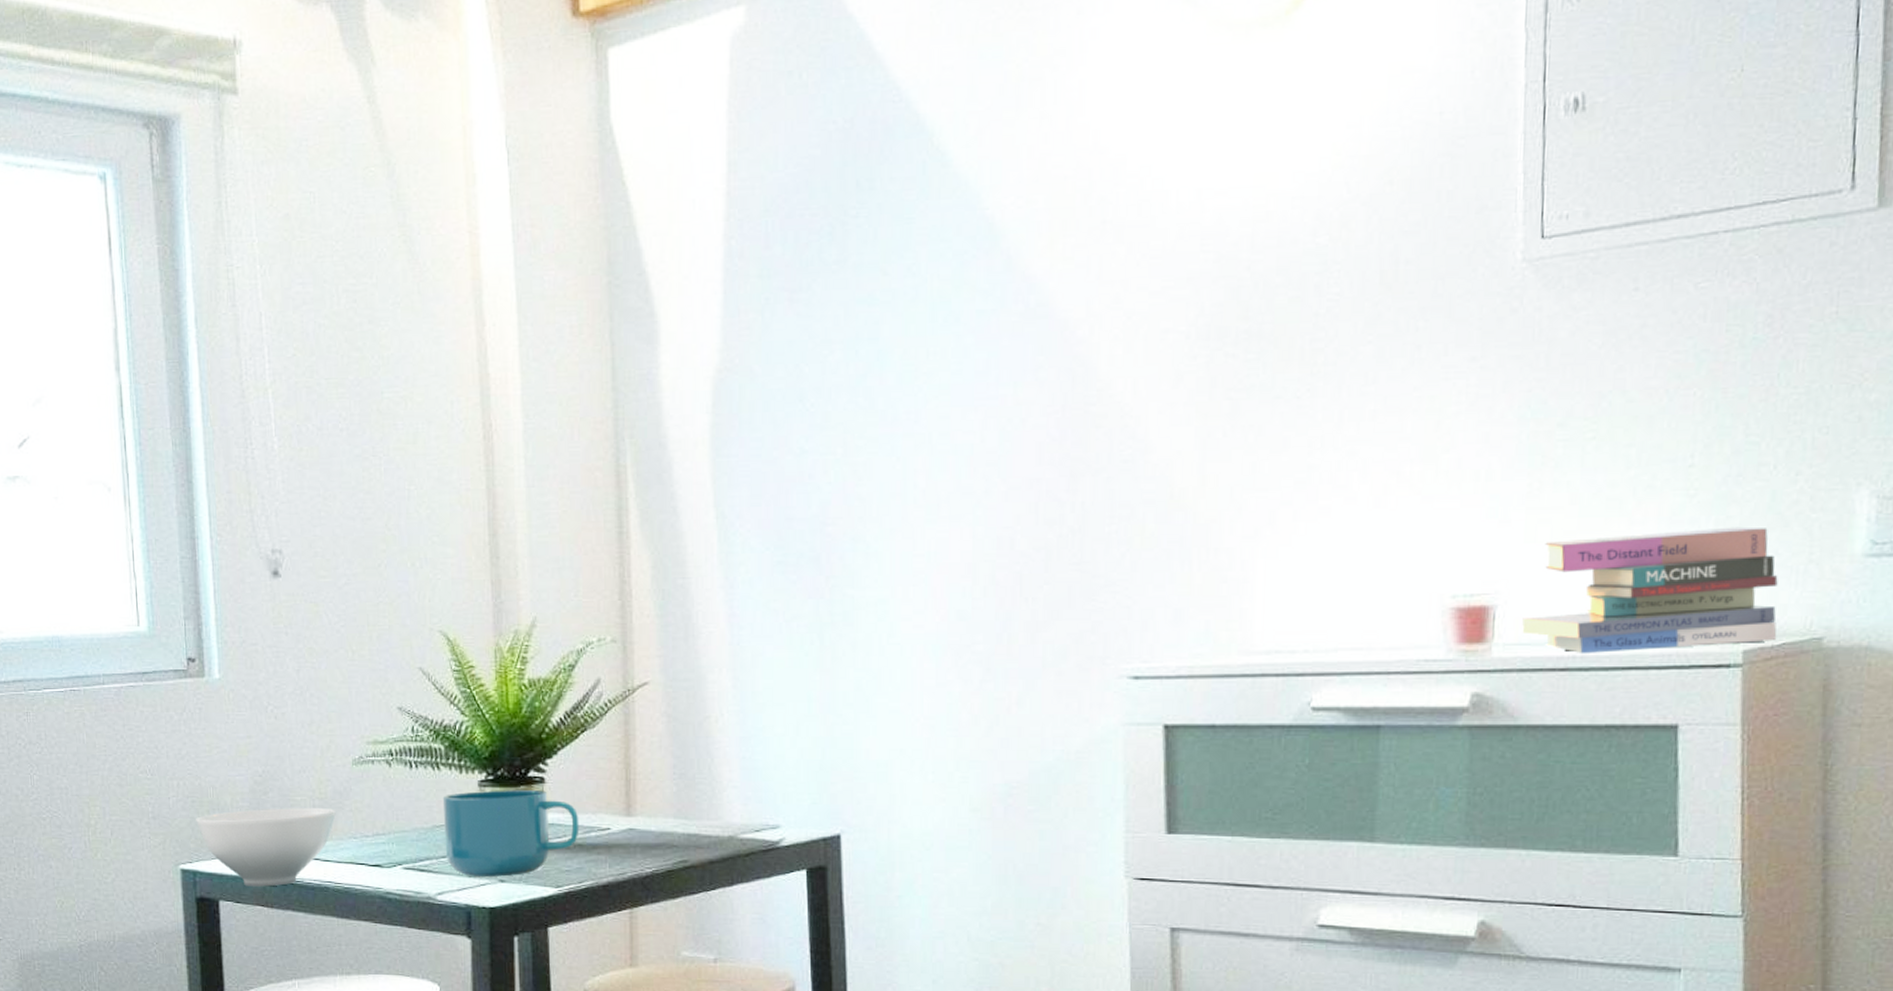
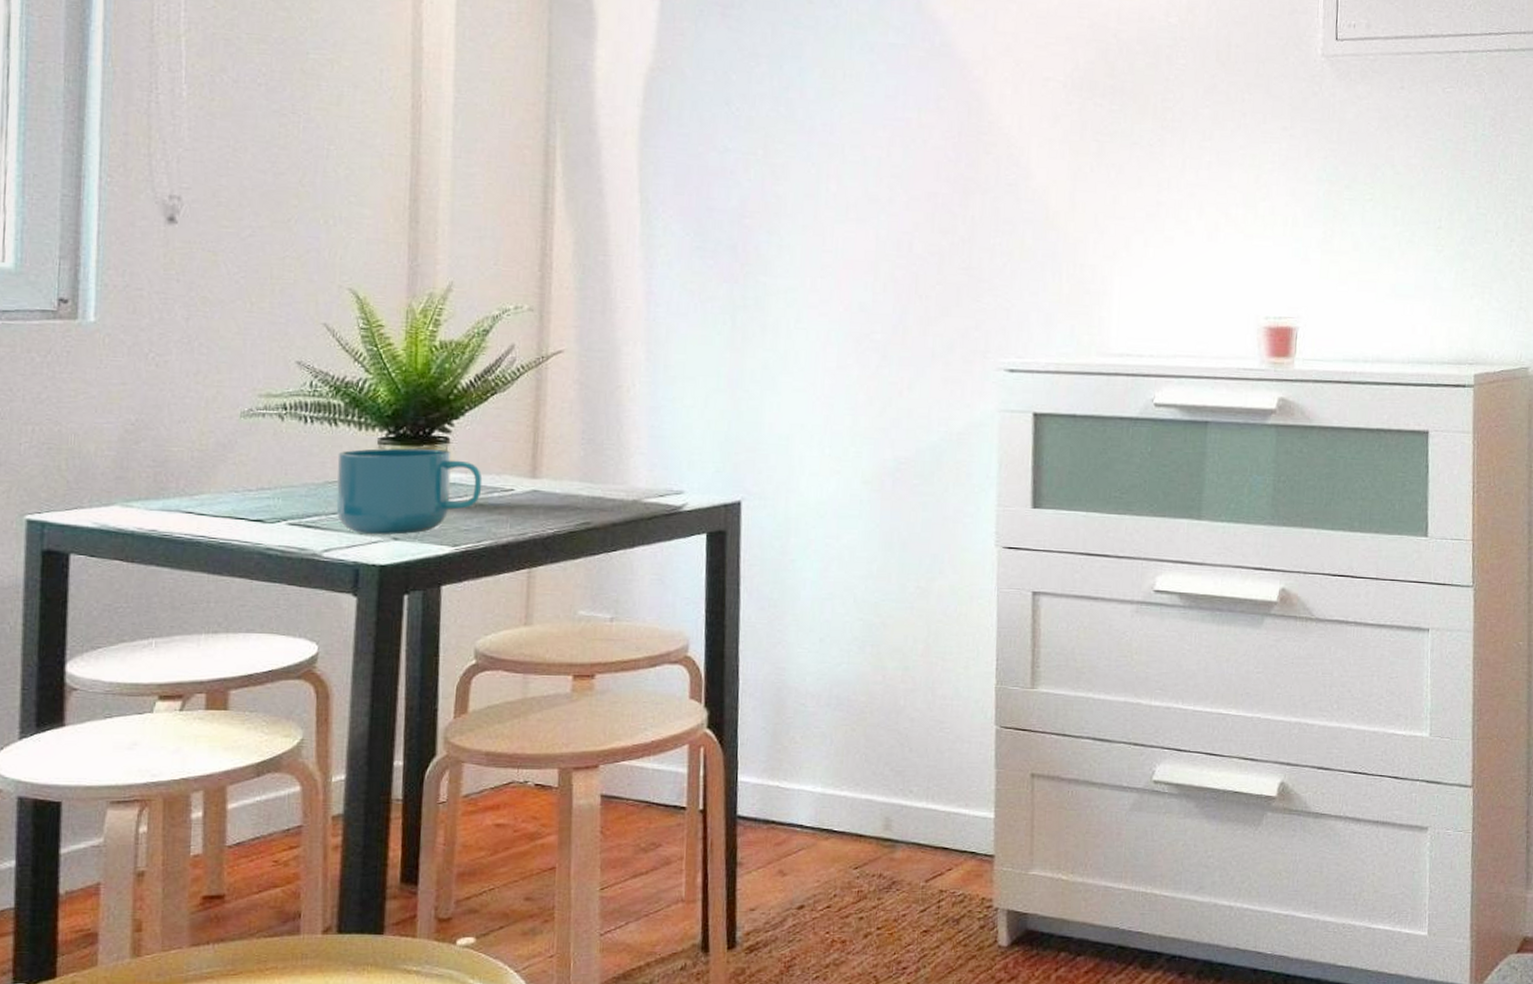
bowl: present [196,808,336,887] -> none [51,458,217,540]
books: present [1522,526,1778,655] -> none [1317,277,1499,371]

